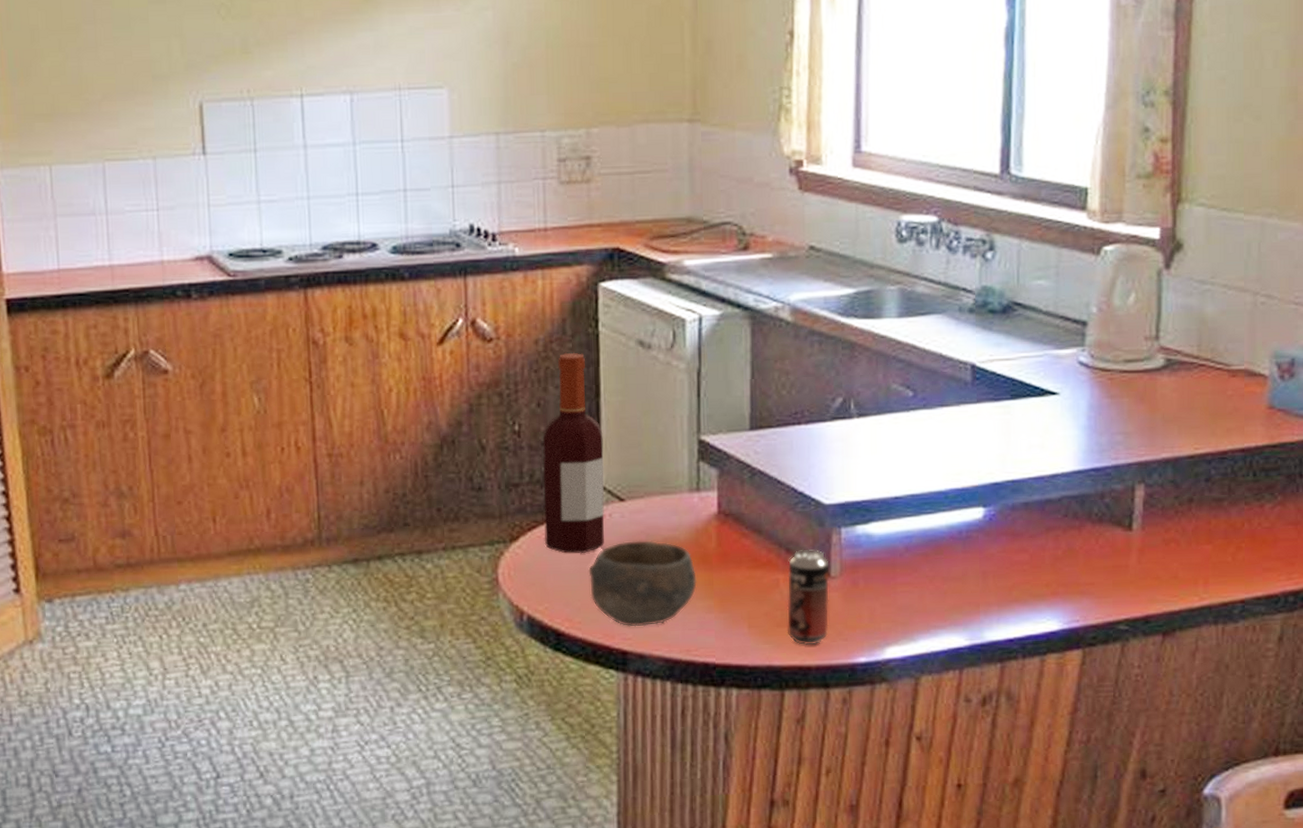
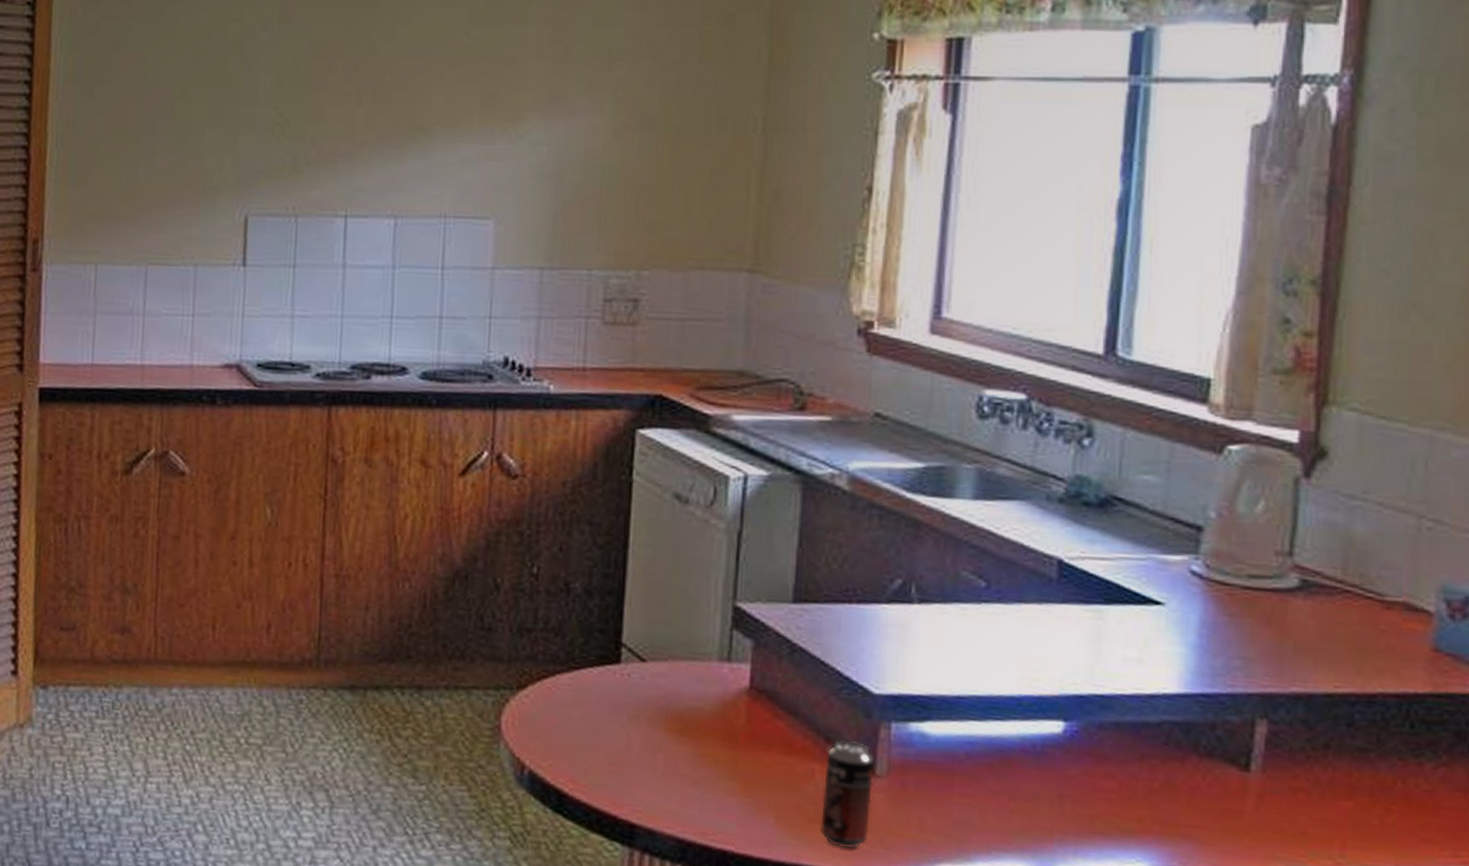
bottle: present [542,352,605,554] -> none [554,498,628,712]
bowl: present [588,540,697,627] -> none [599,705,720,801]

